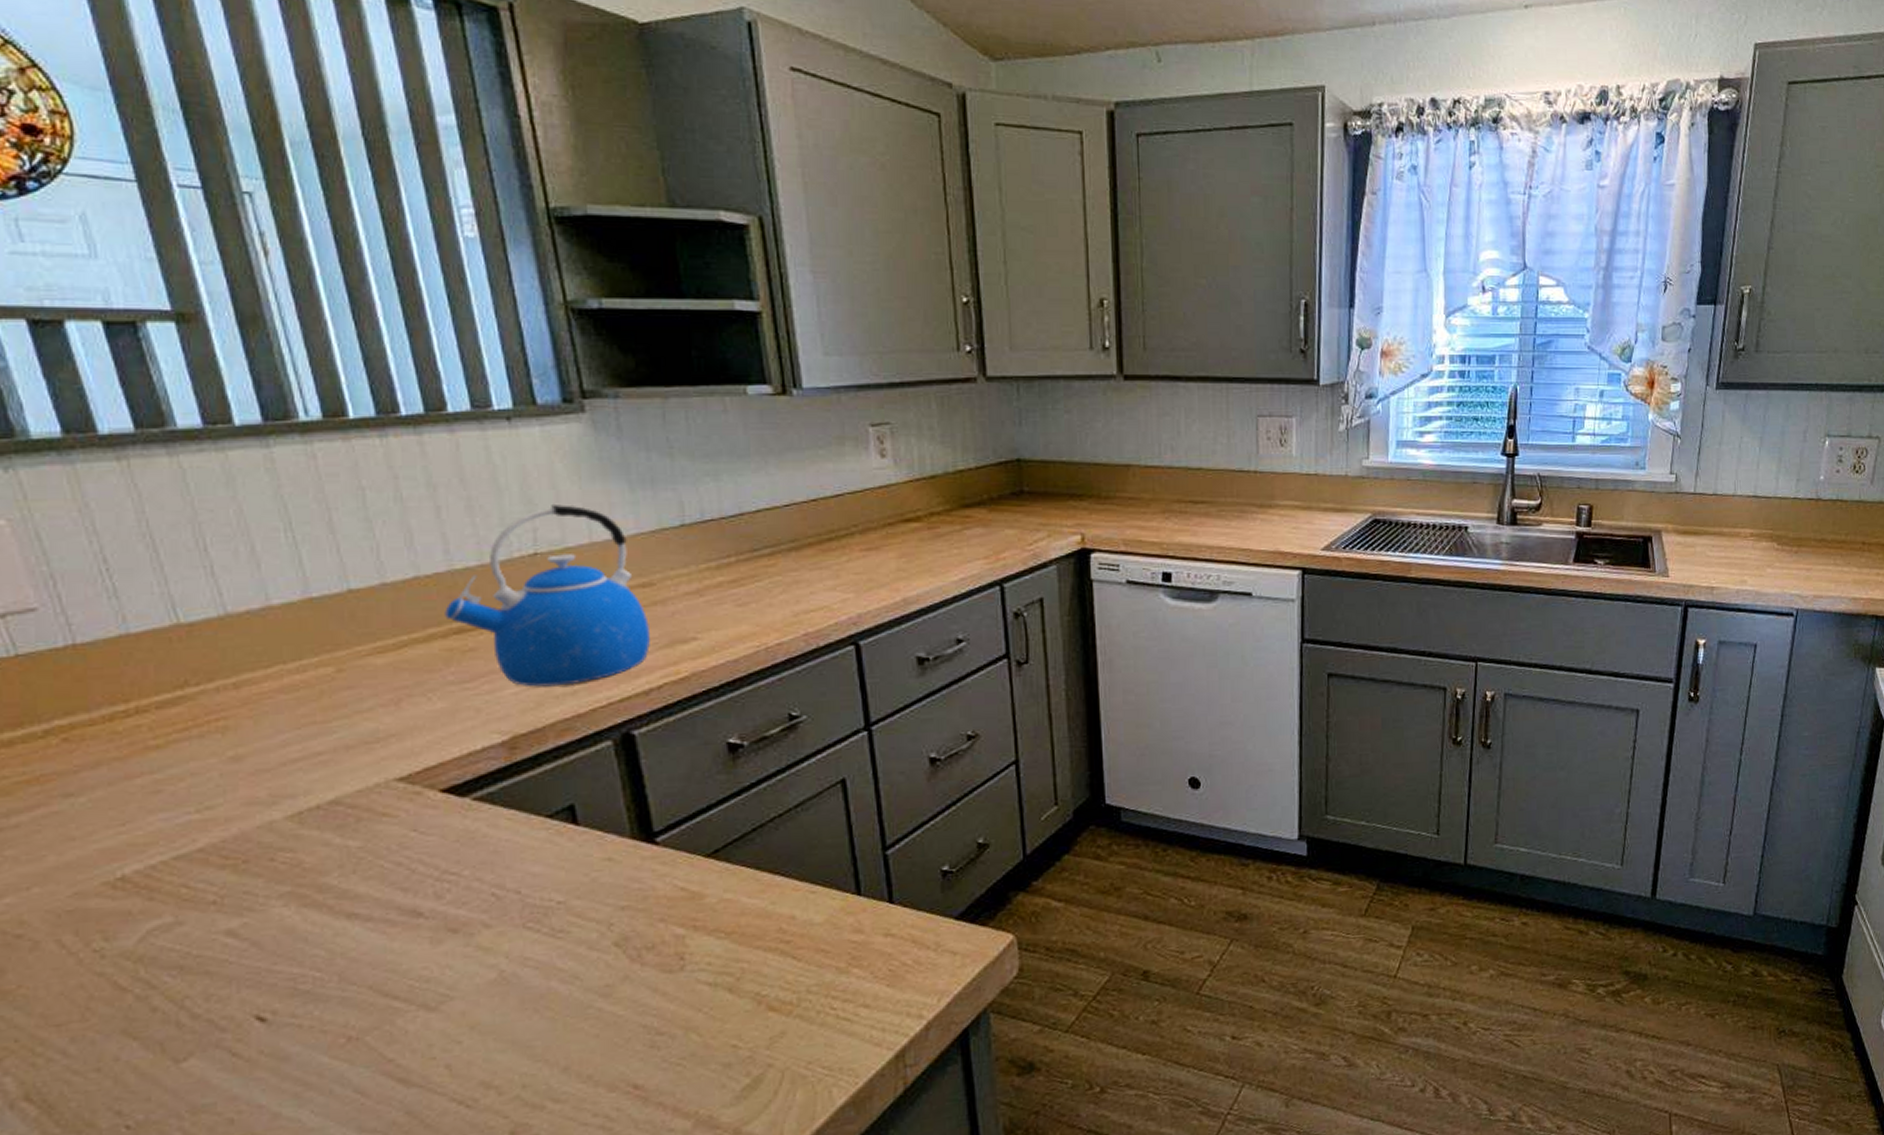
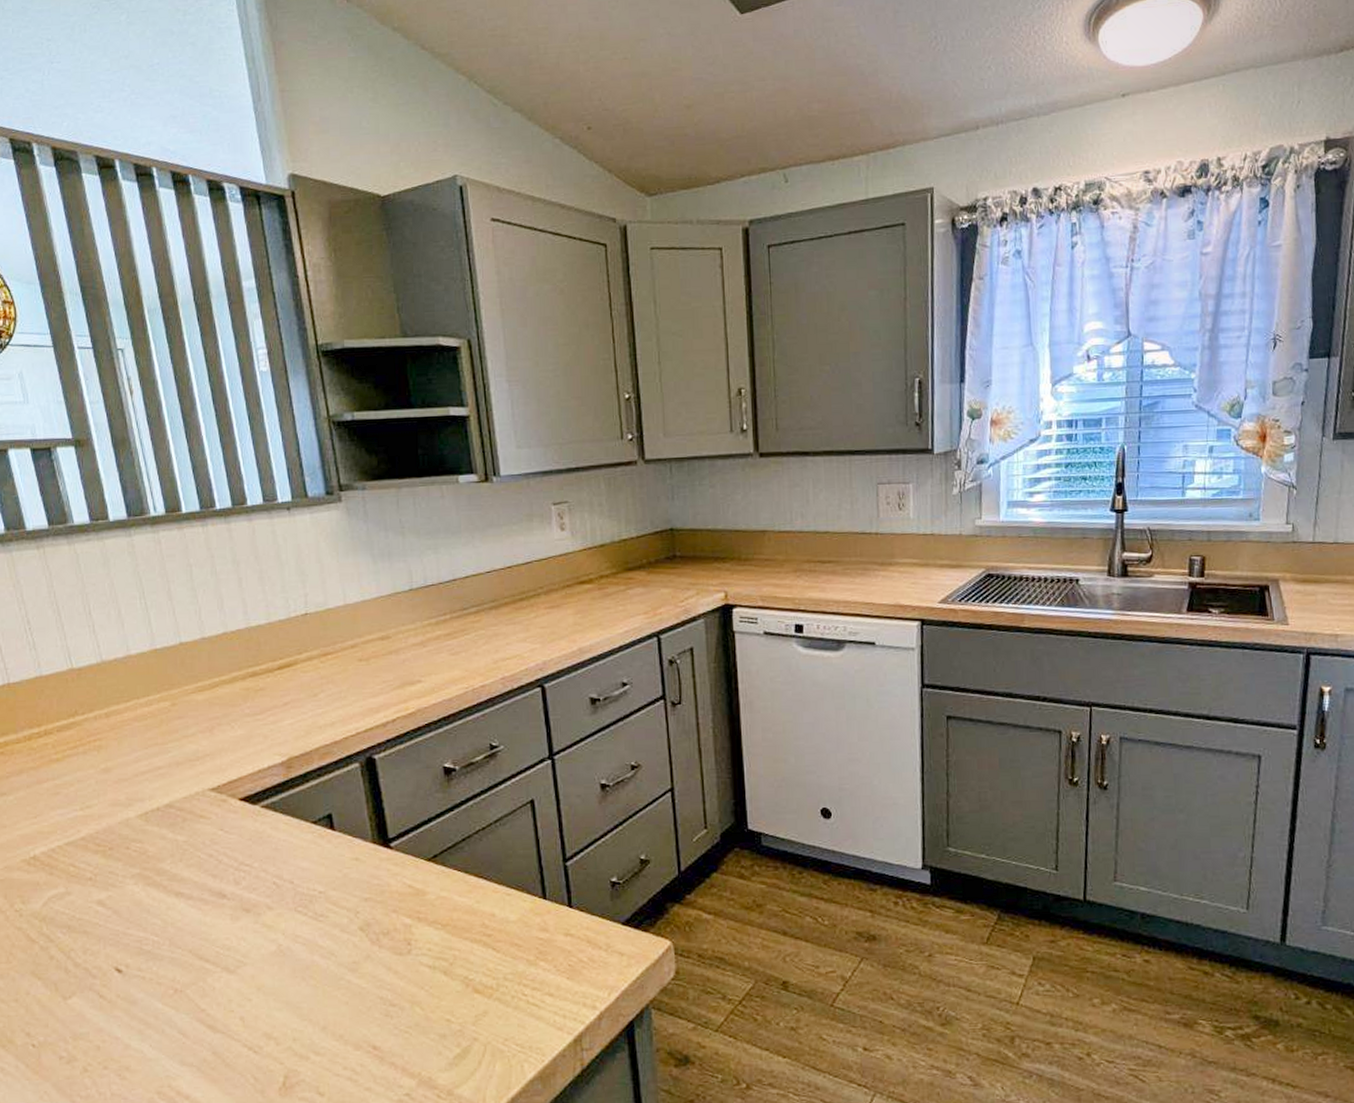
kettle: present [445,505,650,687] -> none [244,575,387,719]

